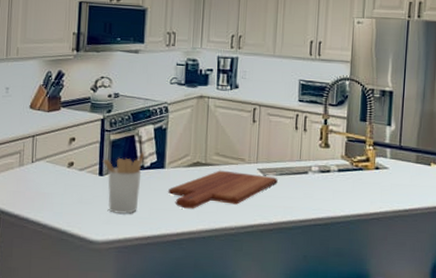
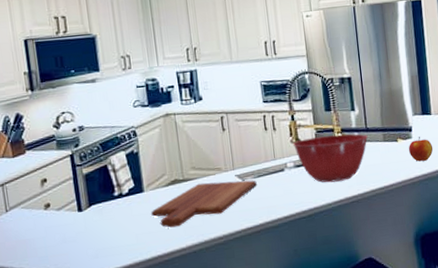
utensil holder: present [103,151,145,215] -> none [79,179,124,246]
mixing bowl: none [321,145,401,196] -> present [292,133,369,183]

